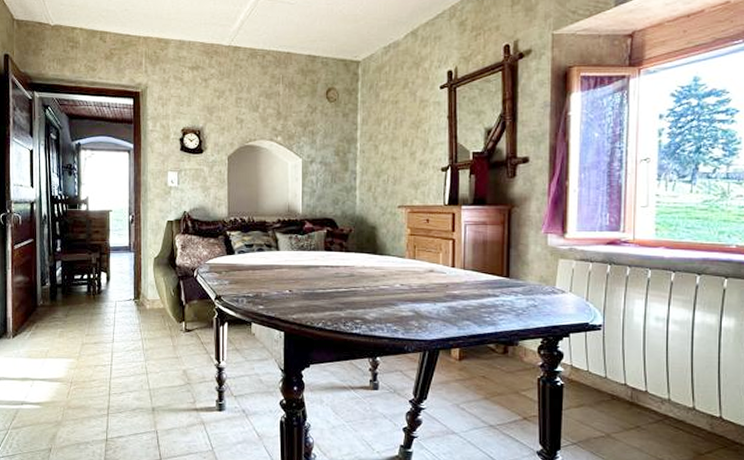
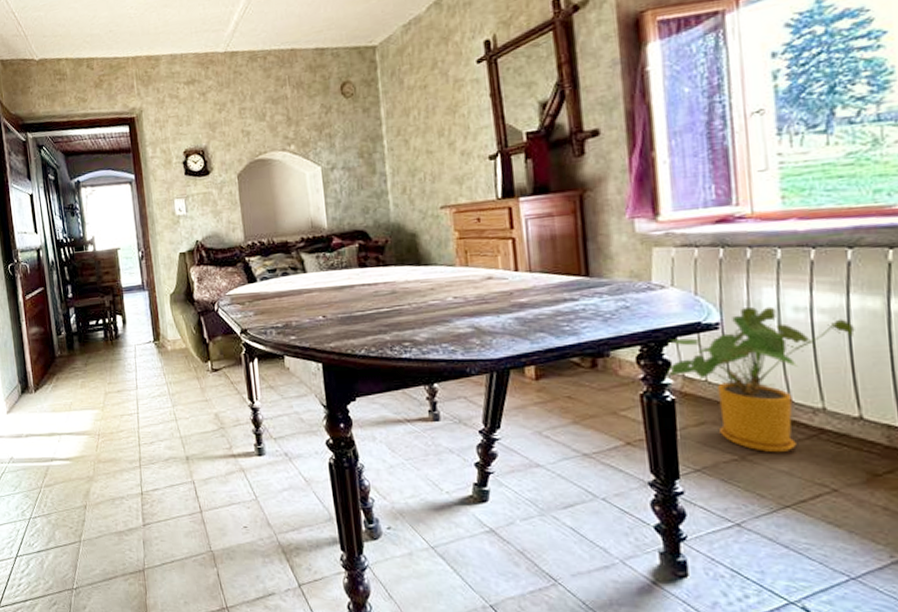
house plant: none [561,315,696,433] -> present [667,306,855,453]

